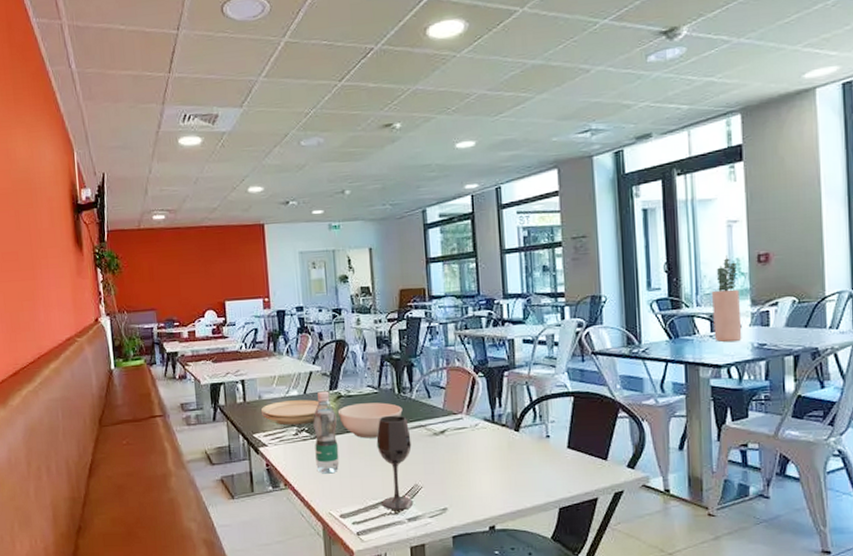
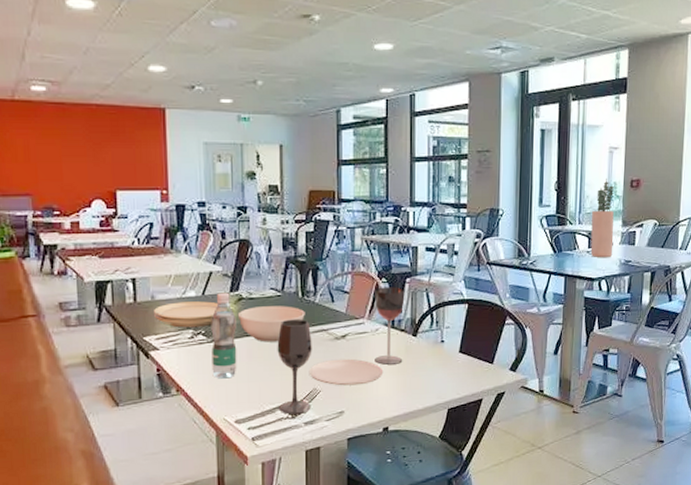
plate: none [409,454,486,482] -> present [308,359,384,386]
wineglass: none [472,380,506,461] -> present [375,286,405,365]

